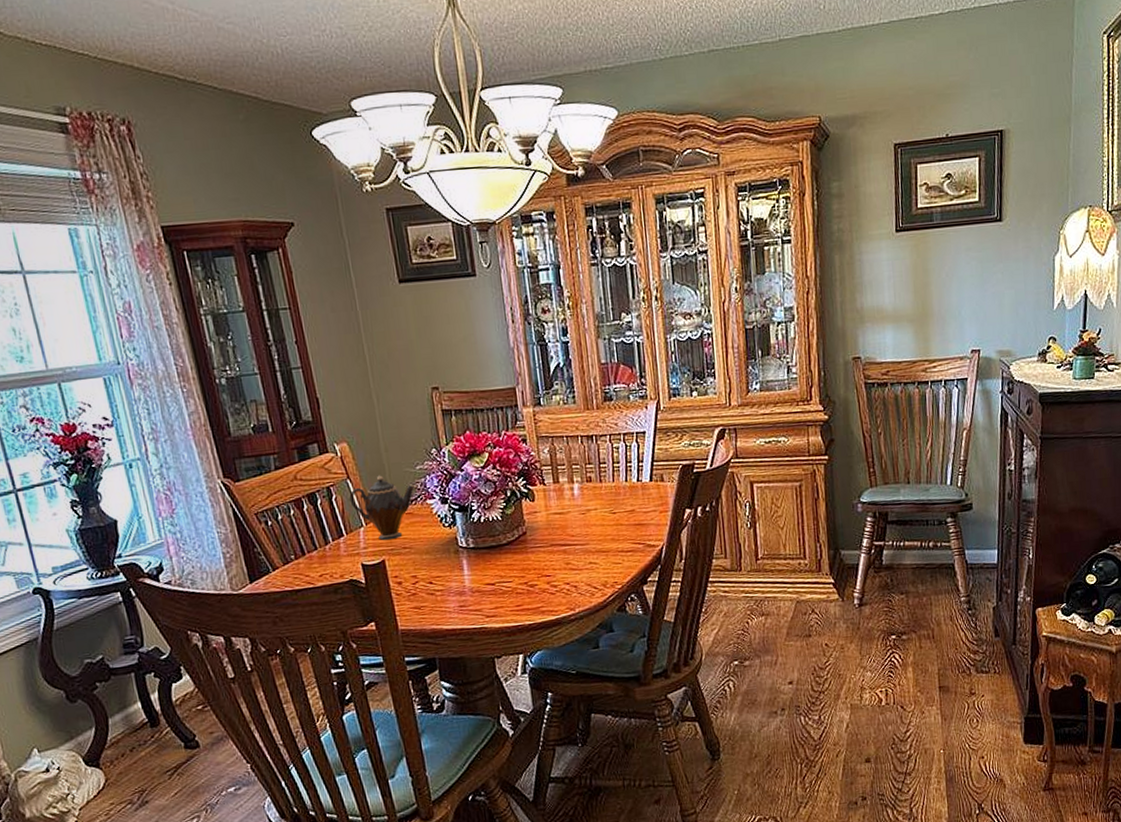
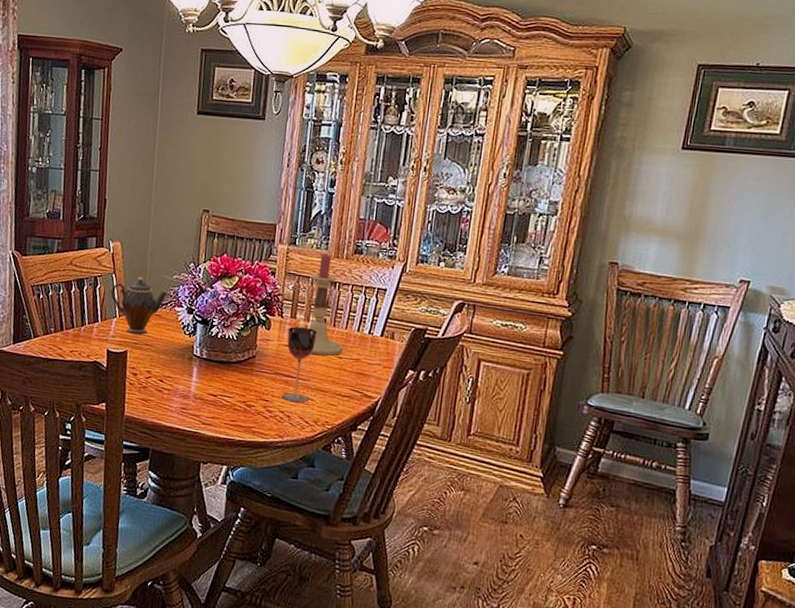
wineglass: none [553,489,592,571] -> present [282,326,318,403]
candlestick: none [564,408,615,517] -> present [309,254,343,356]

